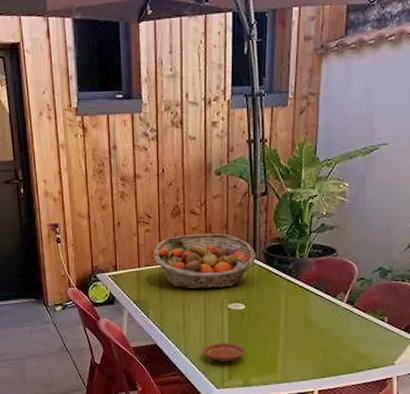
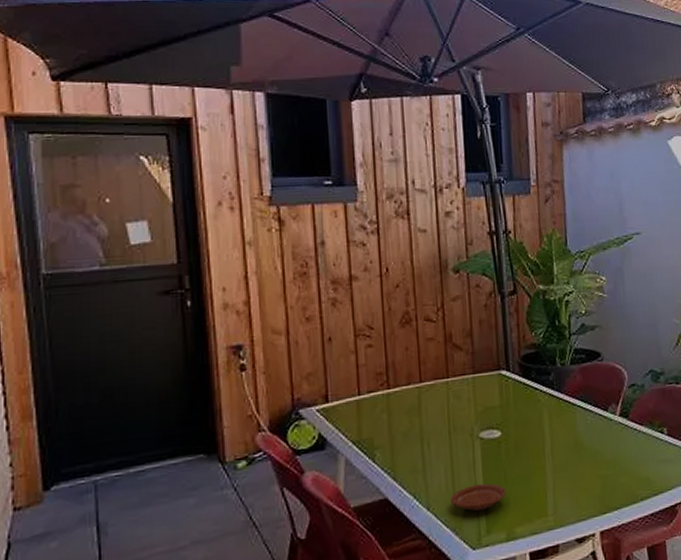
fruit basket: present [153,233,257,289] -> none [378,343,510,419]

